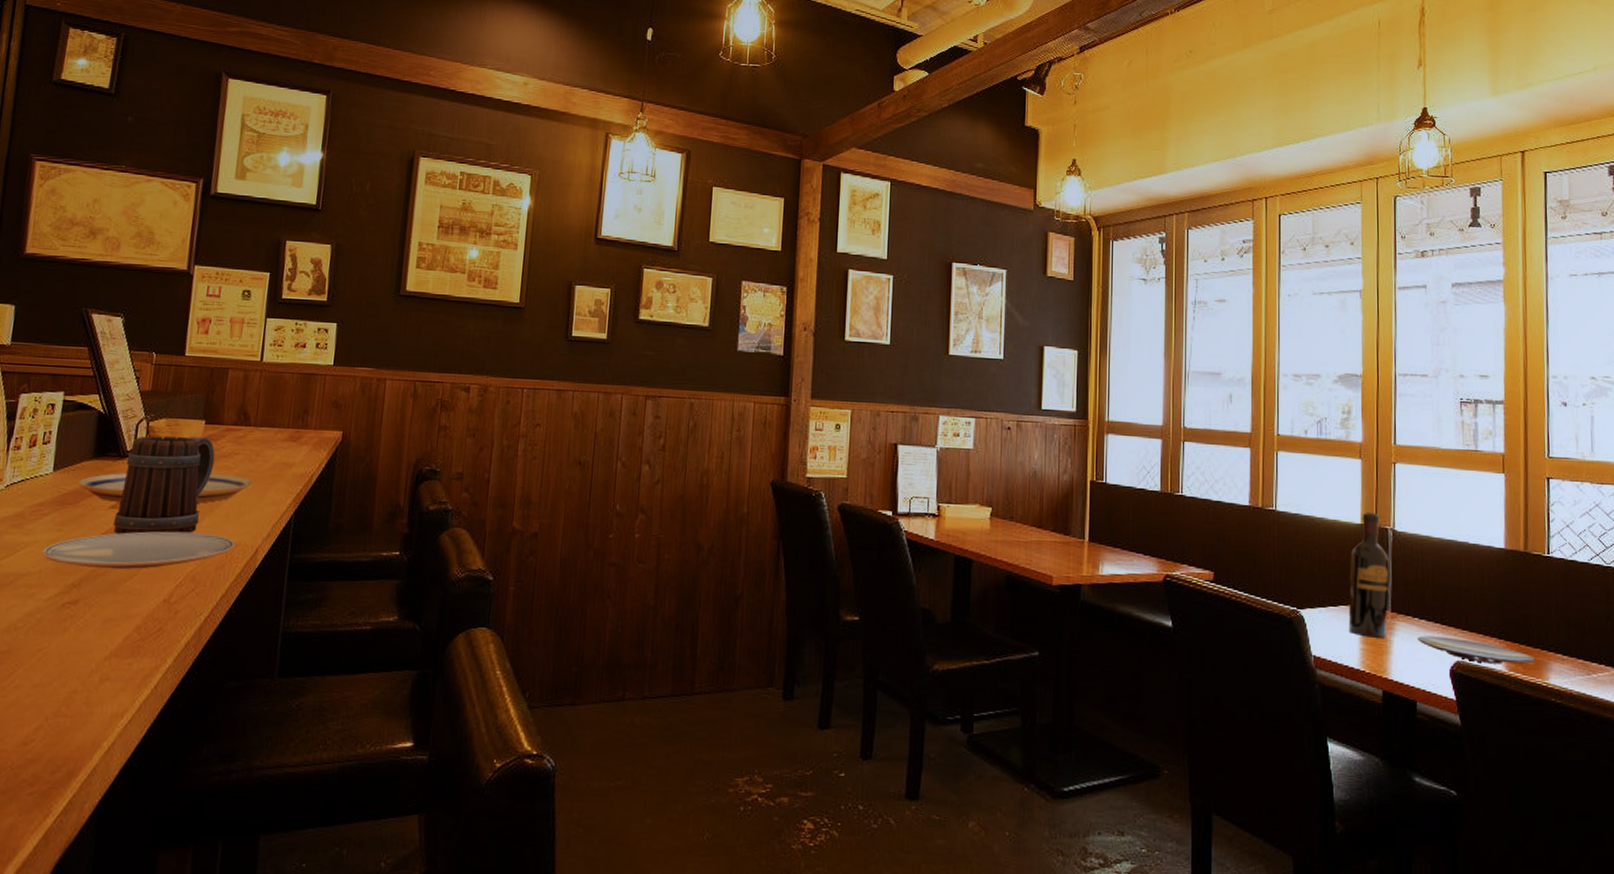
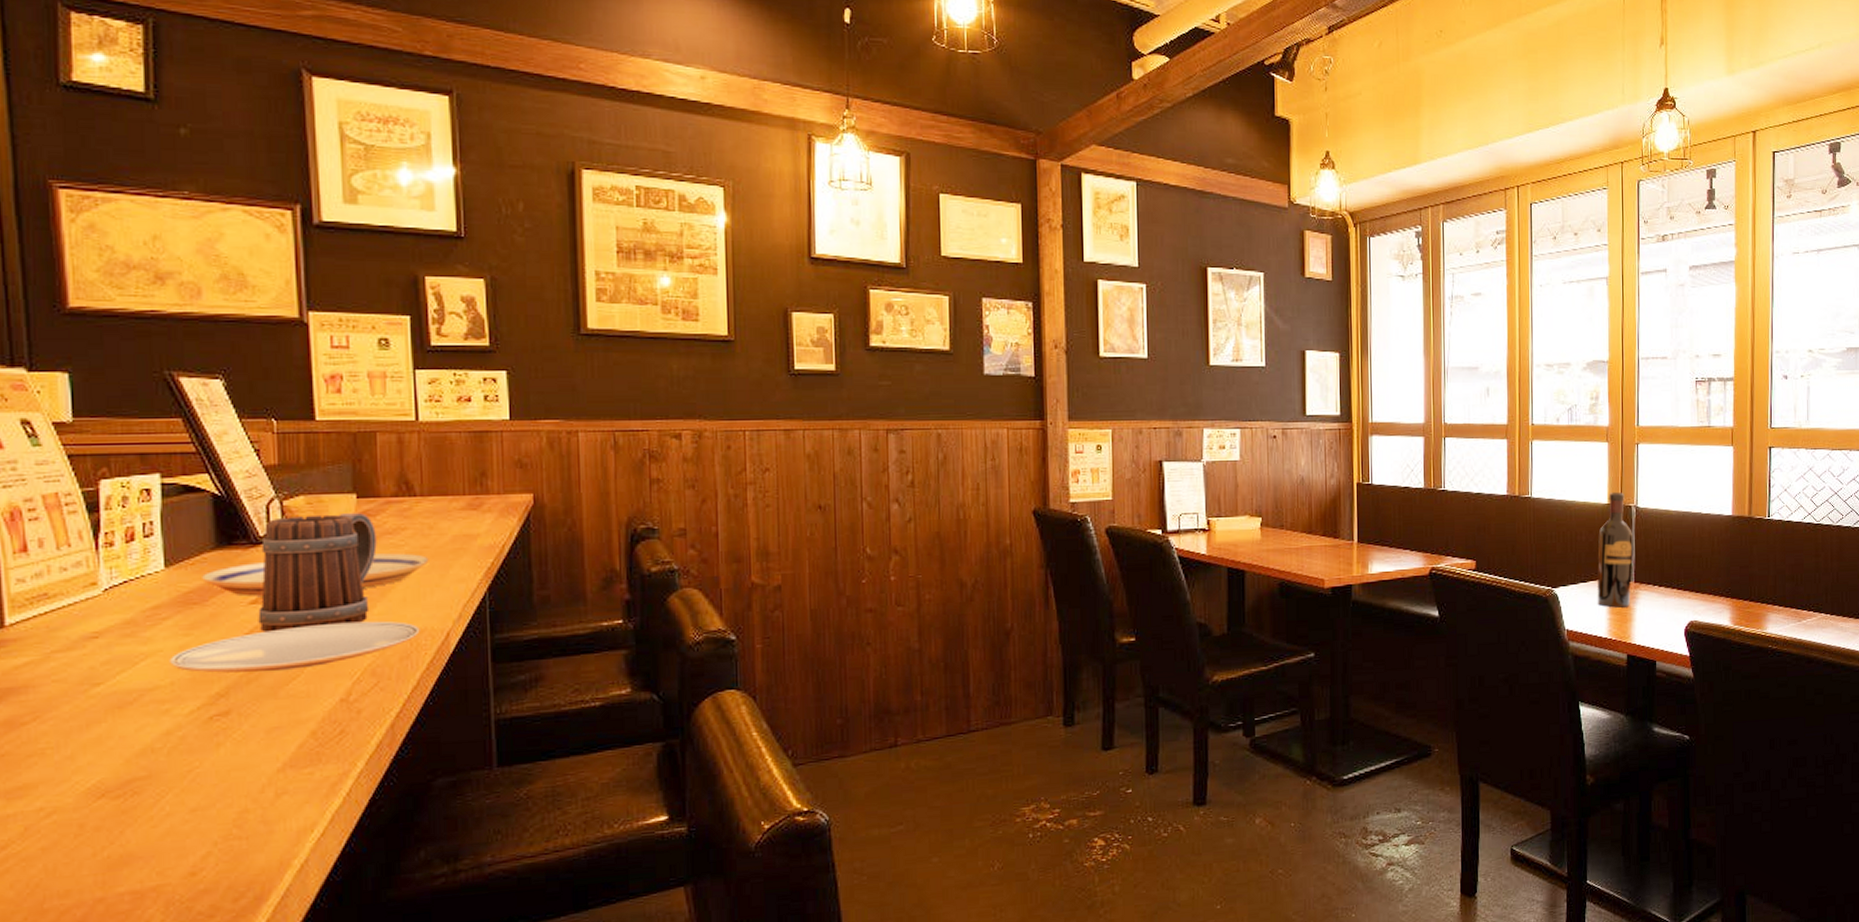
plate: present [1417,636,1536,664] -> none [1656,600,1756,621]

